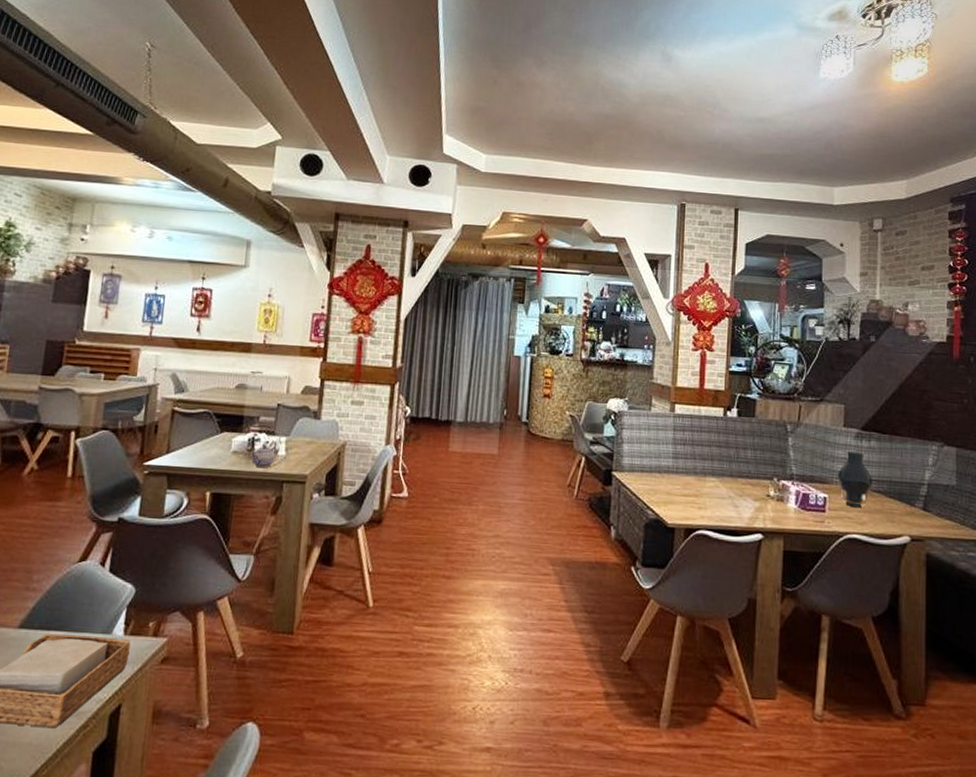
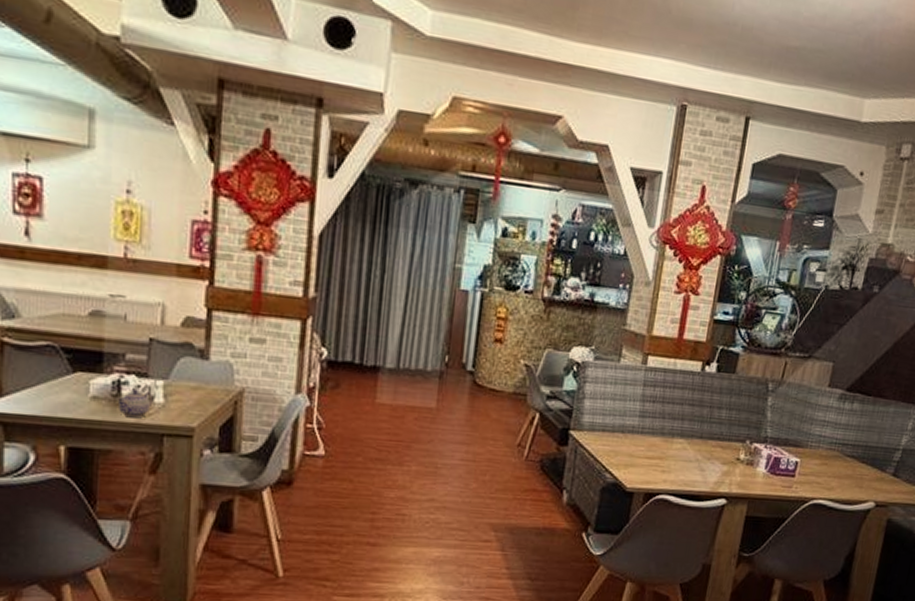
vase: present [838,452,872,508] -> none [812,414,848,473]

